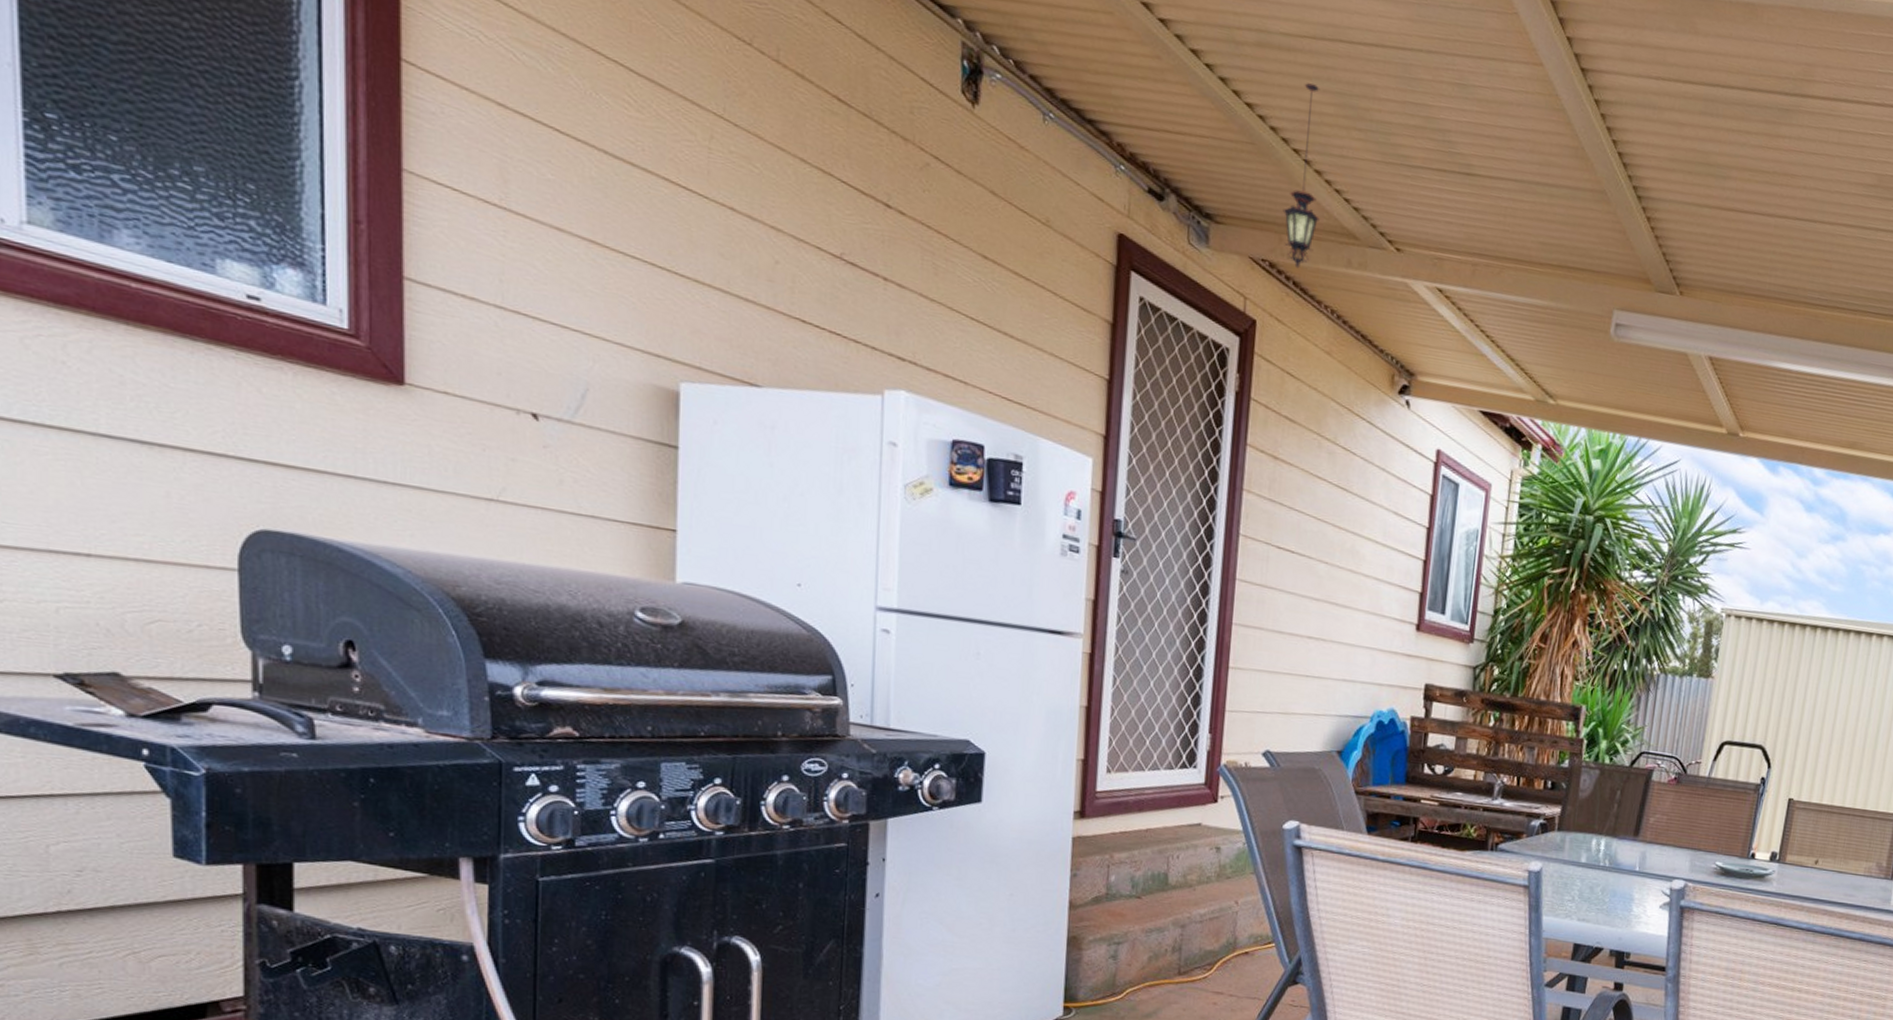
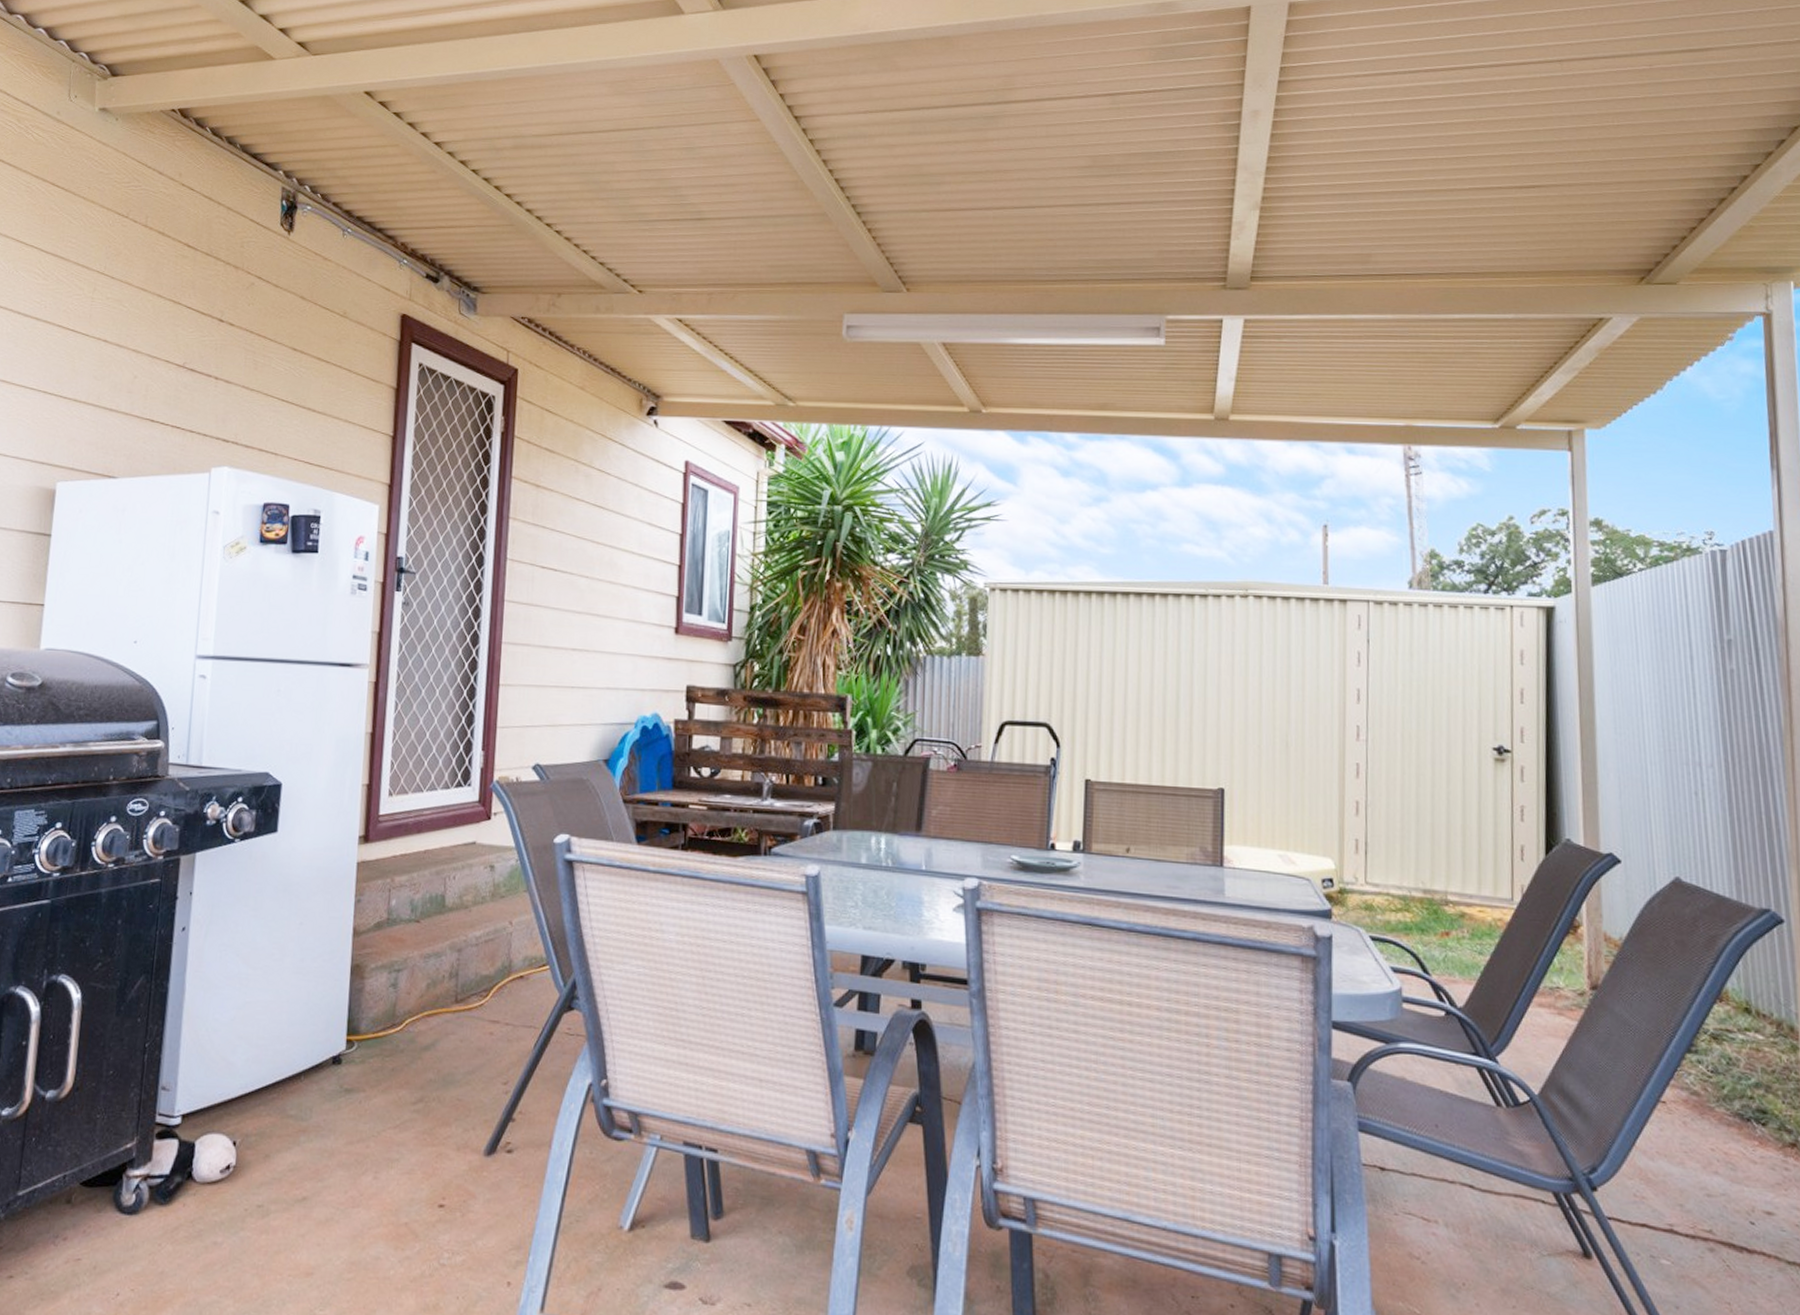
hanging lantern: present [1282,83,1321,269] -> none [538,170,571,320]

